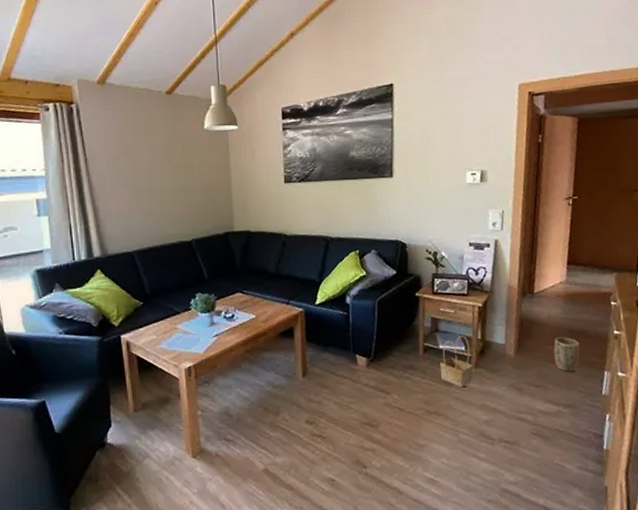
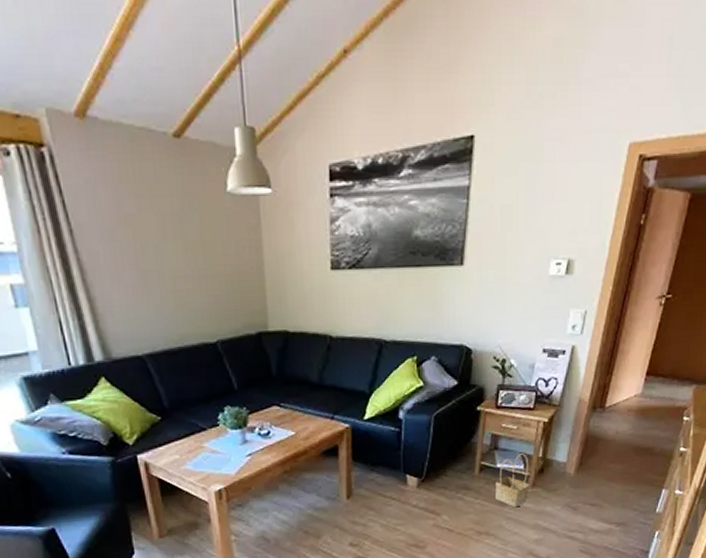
plant pot: present [553,337,580,372] -> none [614,454,643,490]

